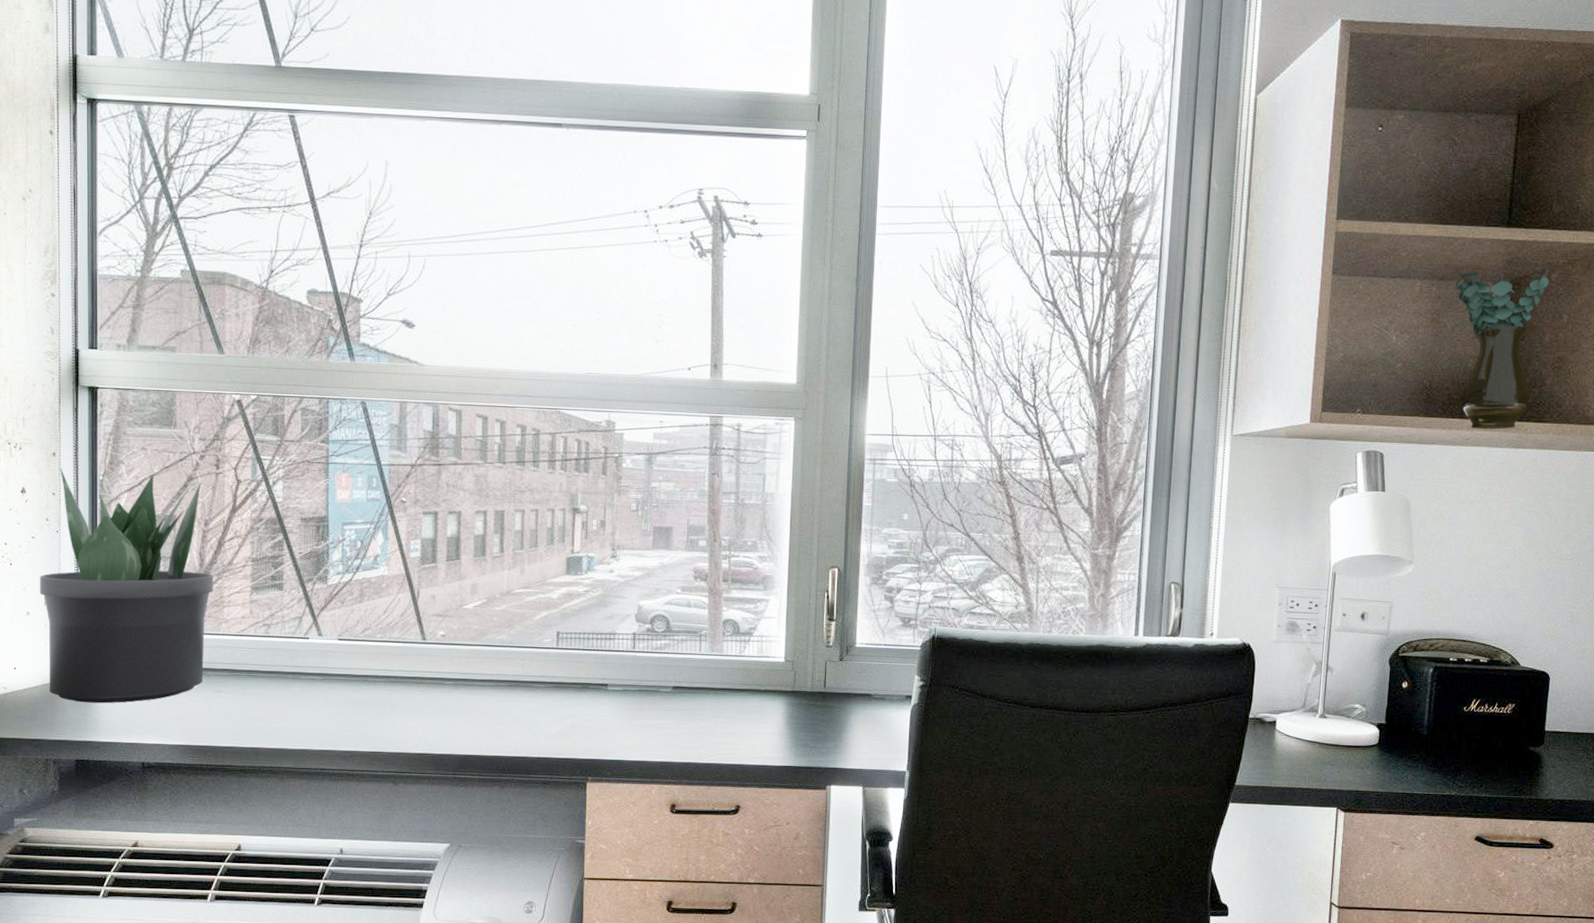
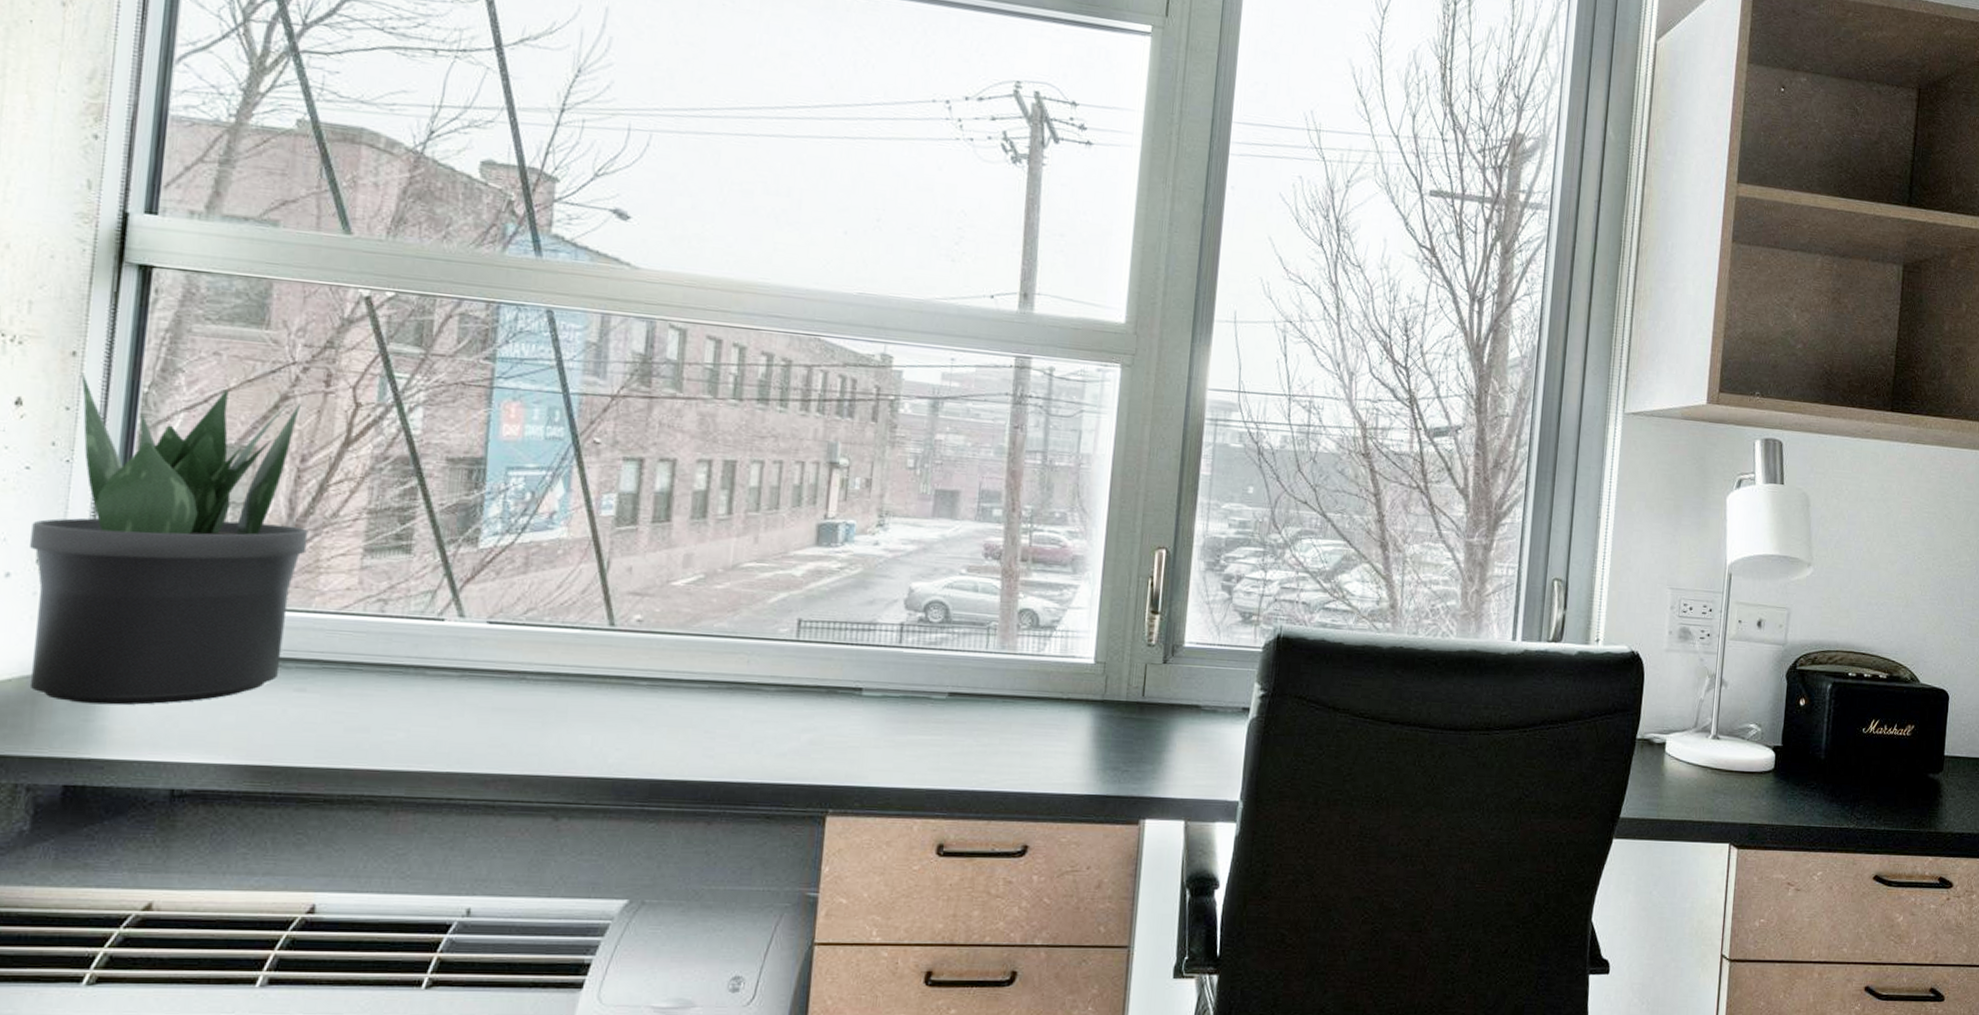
vase: present [1454,269,1550,430] -> none [1855,246,1949,423]

